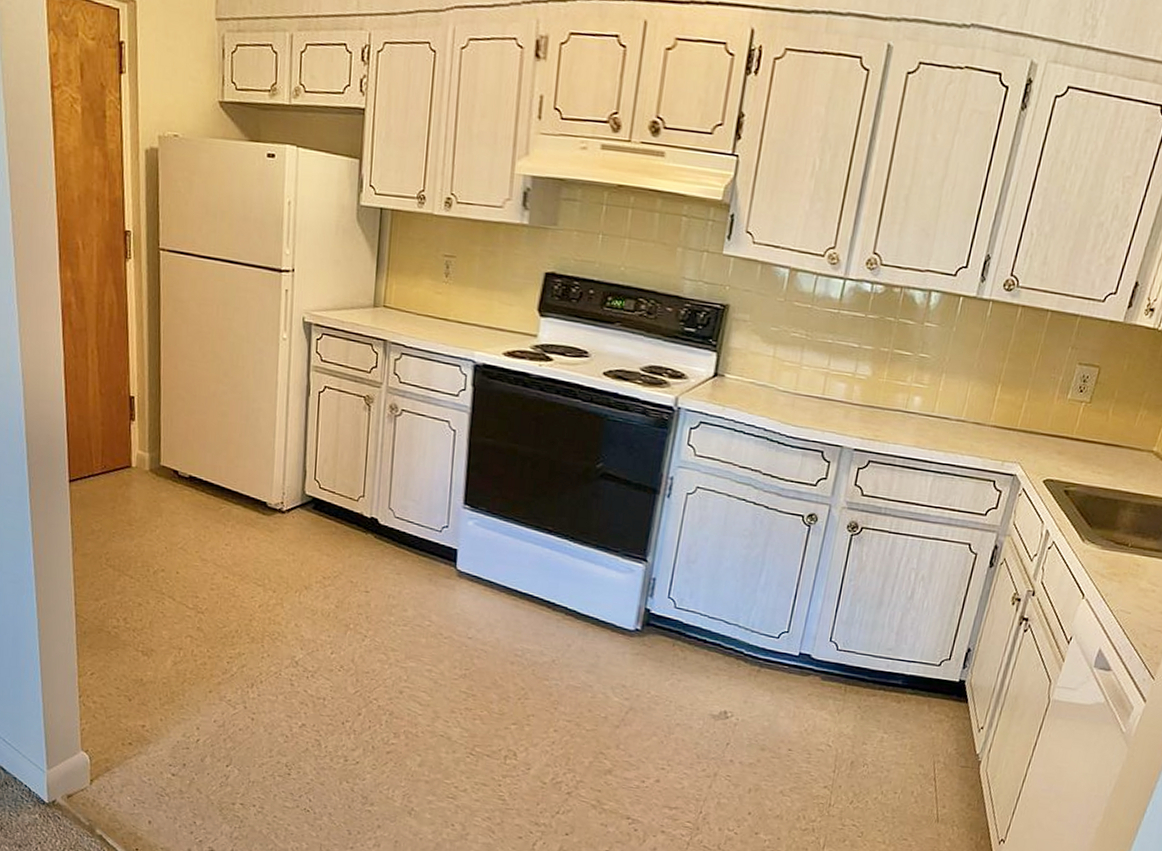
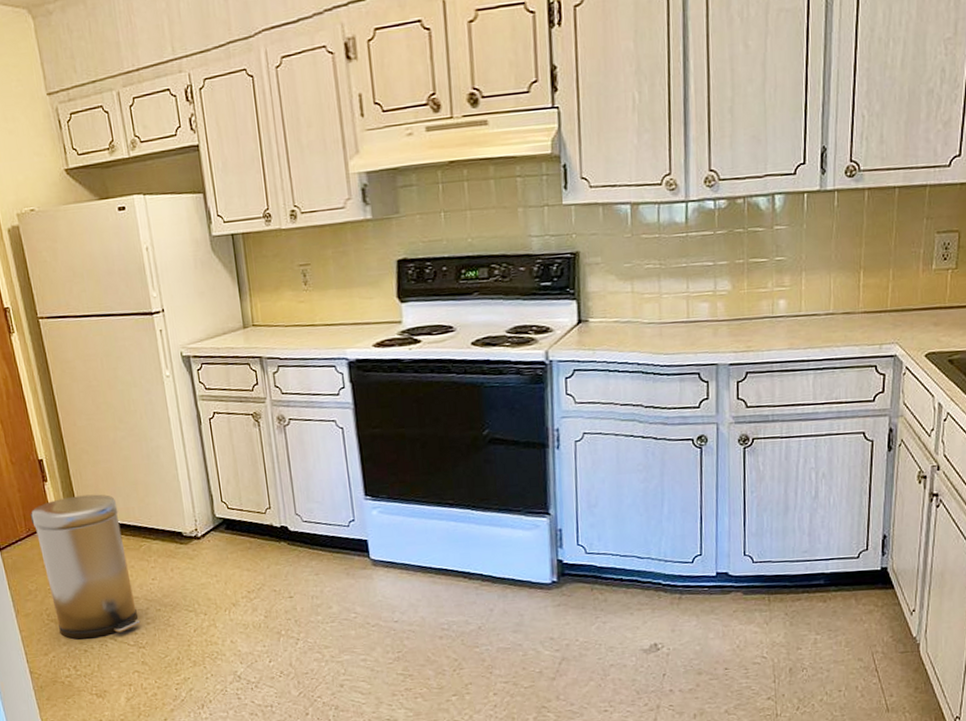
pedal bin: none [109,441,205,594] -> present [30,494,141,640]

